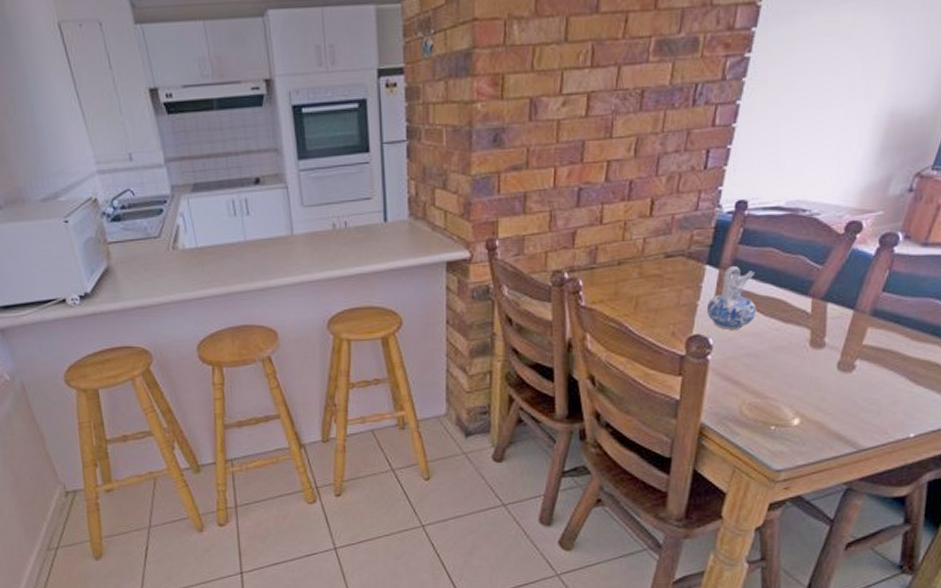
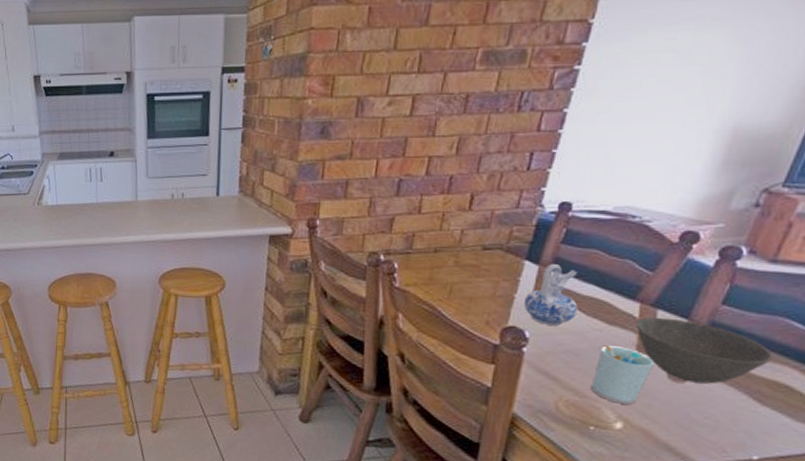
cup: none [770,344,826,401] -> present [590,345,655,406]
bowl: none [809,310,925,371] -> present [636,316,772,384]

